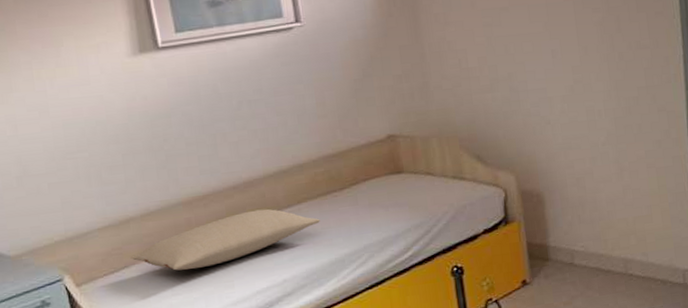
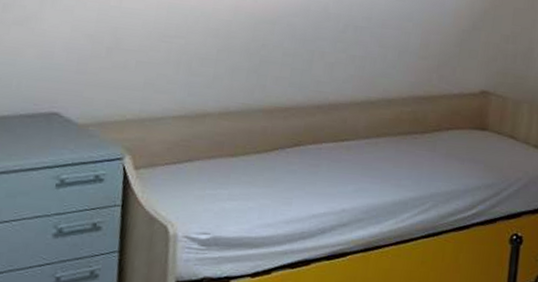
pillow: present [130,208,320,271] -> none [196,133,394,179]

